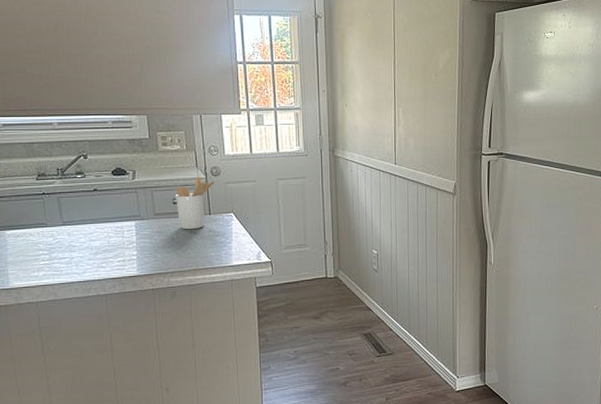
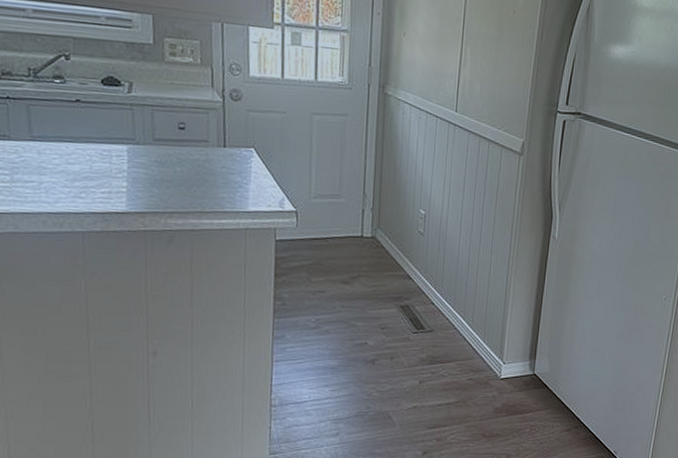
utensil holder: present [175,176,214,230] -> none [182,99,233,163]

